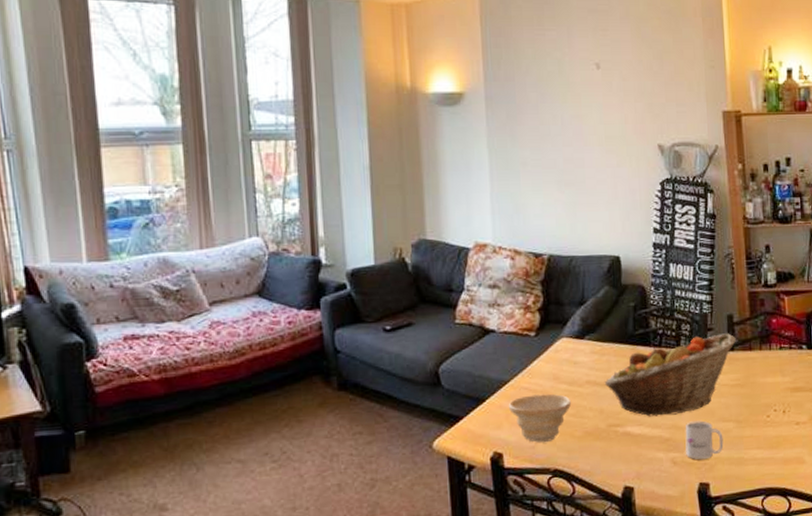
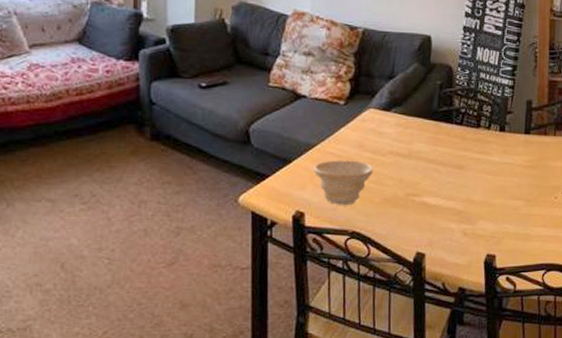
fruit basket: present [604,333,736,417] -> none [406,117,533,189]
mug: present [685,420,724,459] -> none [477,197,513,232]

